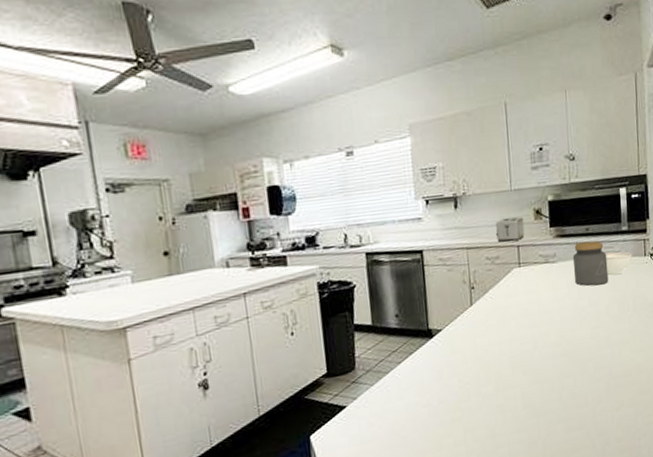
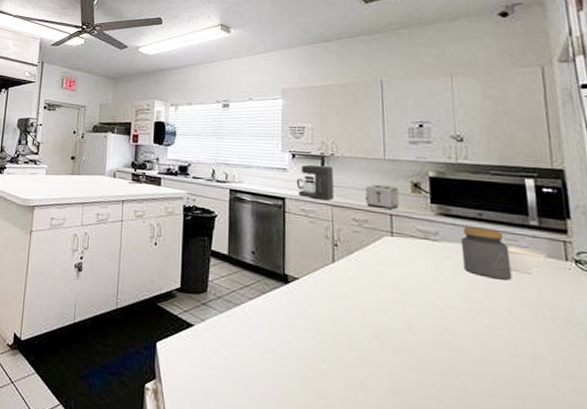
coffee maker: none [432,207,468,246] -> present [296,164,334,201]

